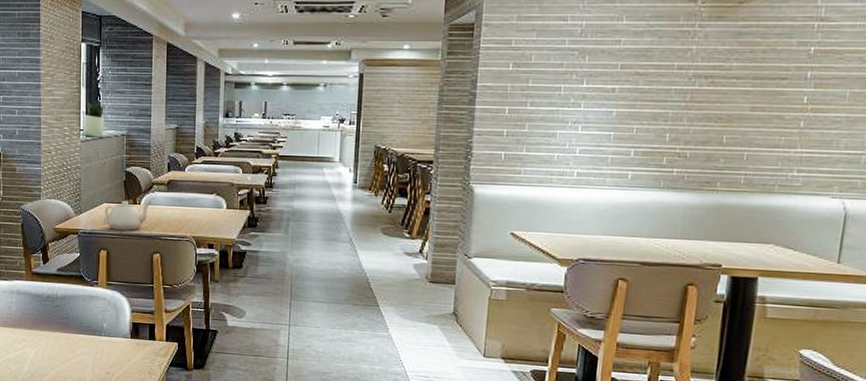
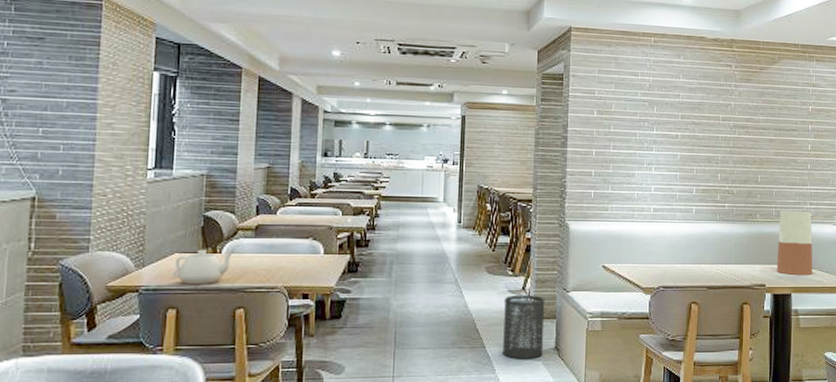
planter: present [81,100,105,138] -> none [148,135,180,178]
trash can: none [397,257,444,322] -> present [503,294,545,359]
vase: none [739,178,800,258] -> present [776,210,813,276]

